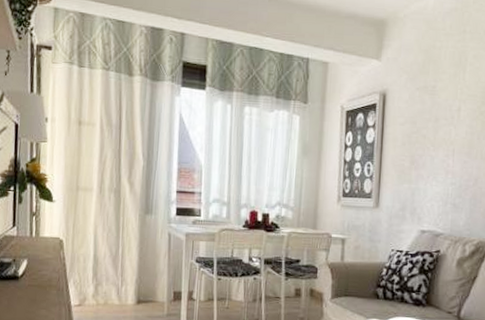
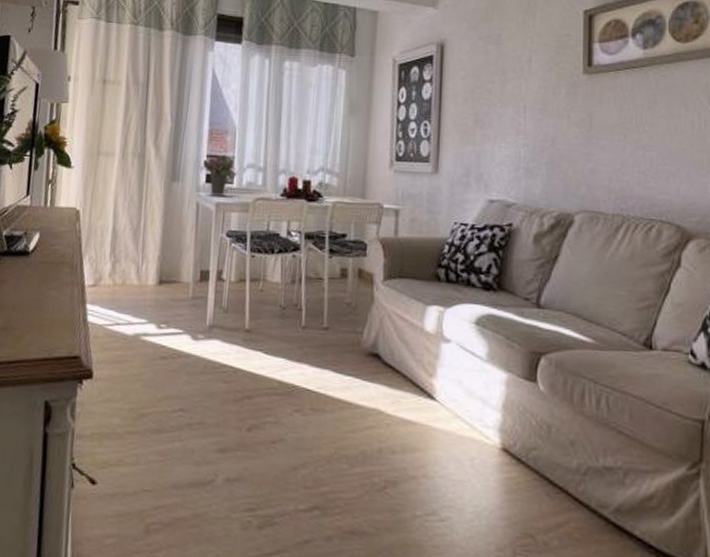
flower bouquet: none [173,191,204,226] -> present [203,155,238,195]

